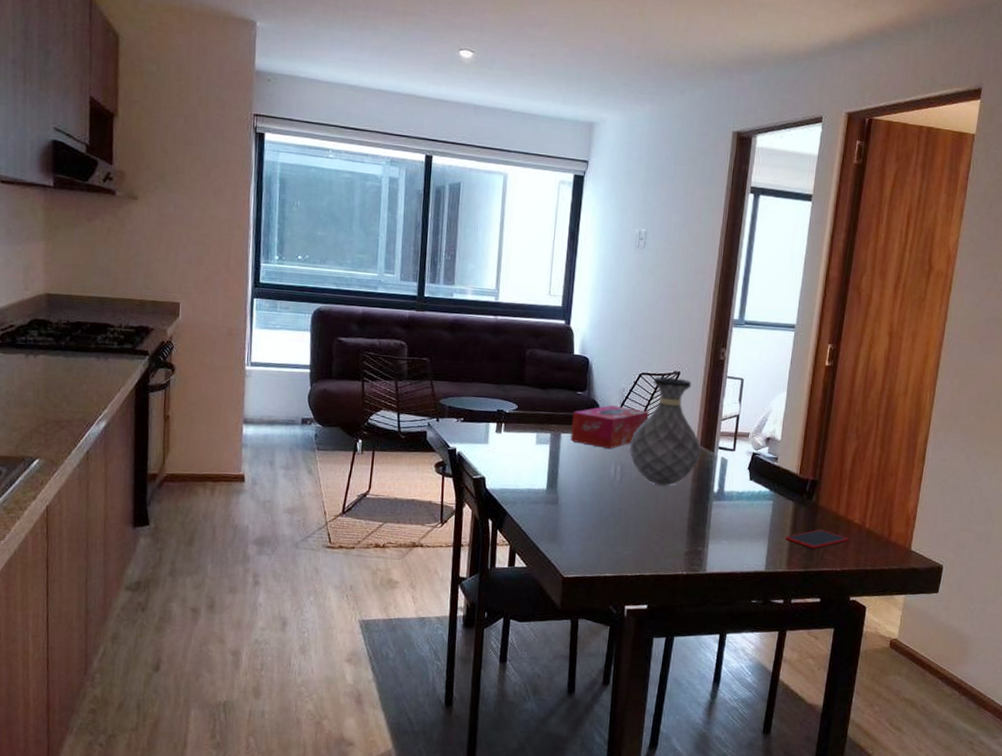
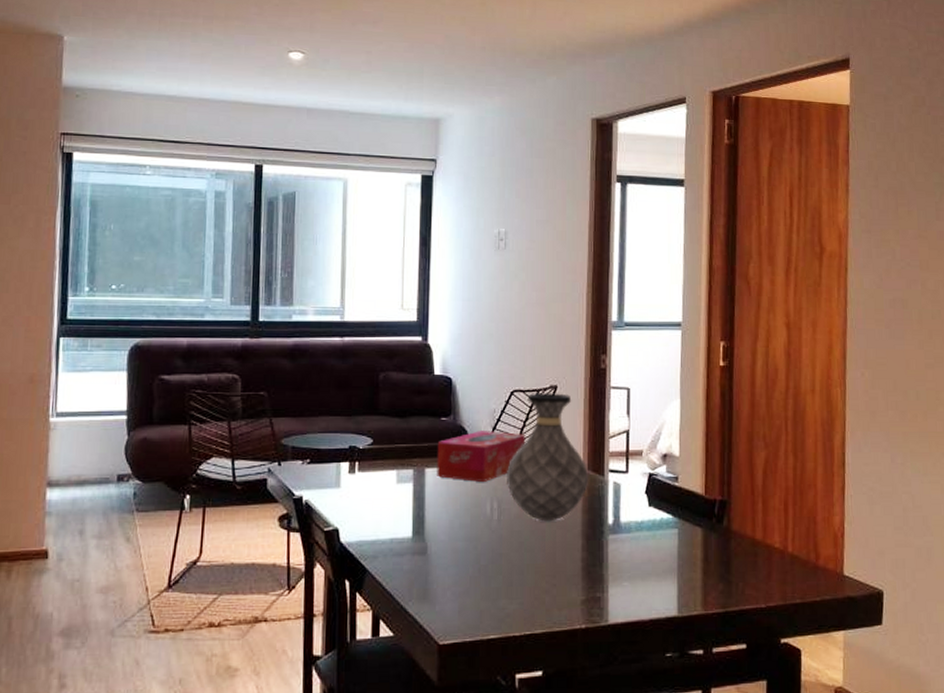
smartphone: present [784,529,849,549] -> none [696,558,770,583]

